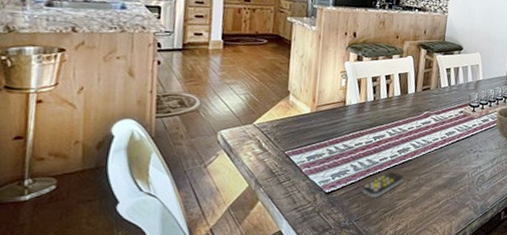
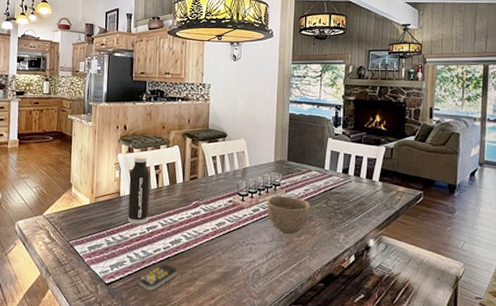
water bottle: none [353,64,380,134] -> present [127,155,150,225]

